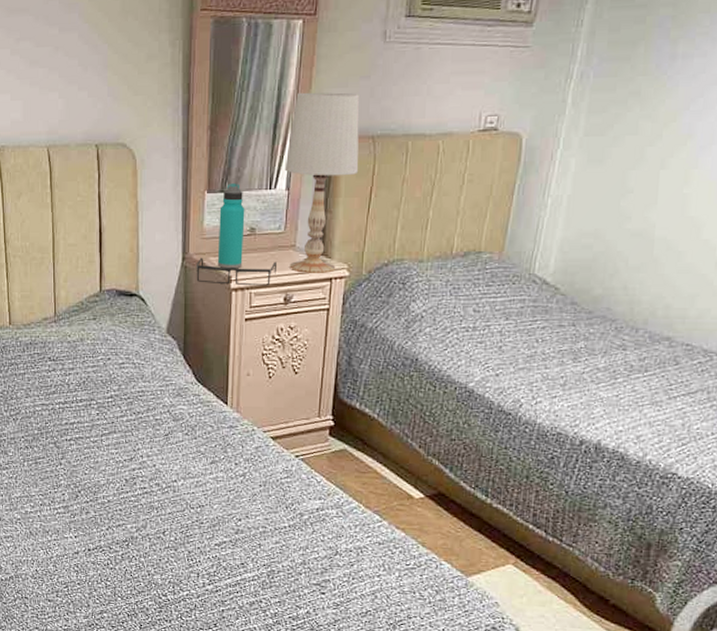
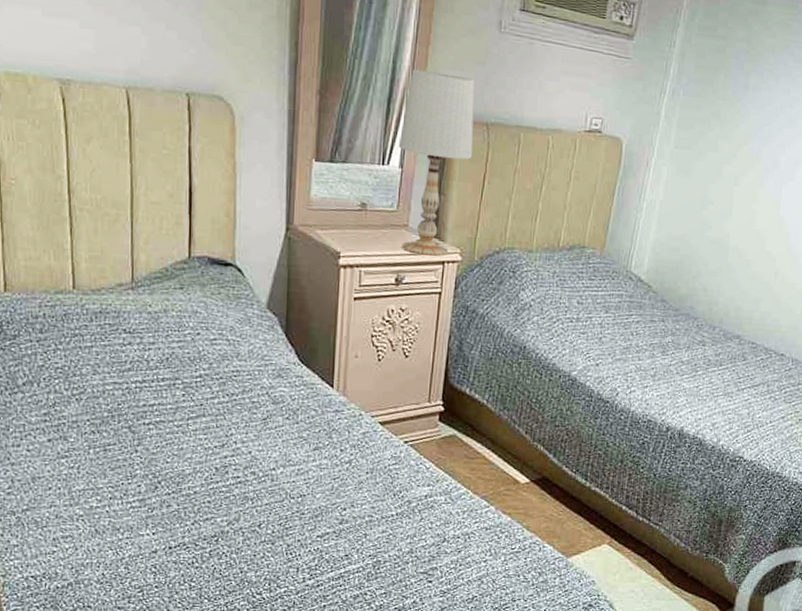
glasses: present [196,257,276,286] -> none [301,229,388,265]
water bottle: present [217,183,245,269] -> none [324,154,356,244]

